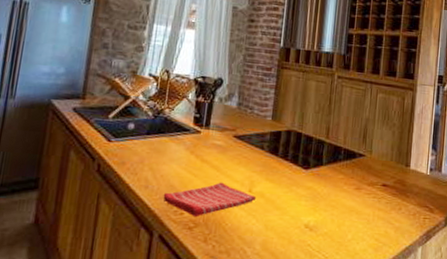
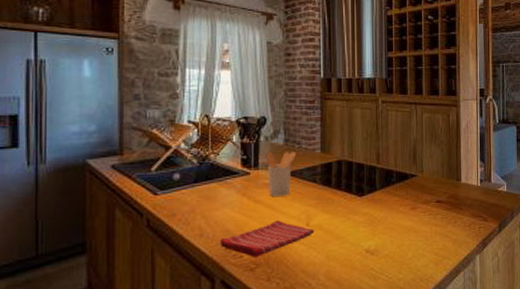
utensil holder: none [216,112,248,159] -> present [266,151,297,196]

